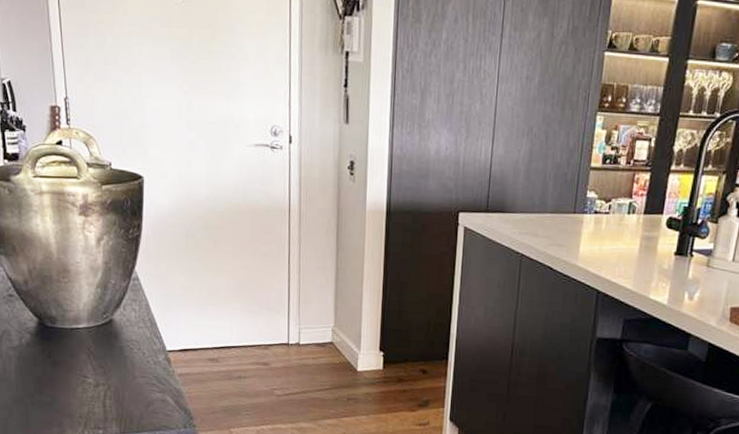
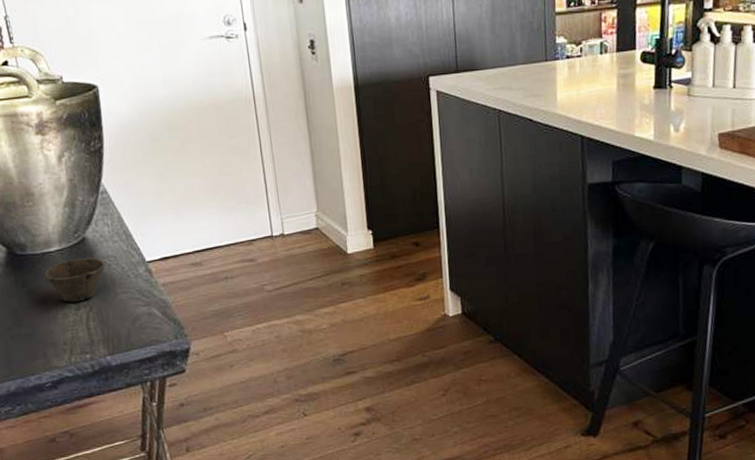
cup: none [69,338,128,380] -> present [43,257,106,303]

